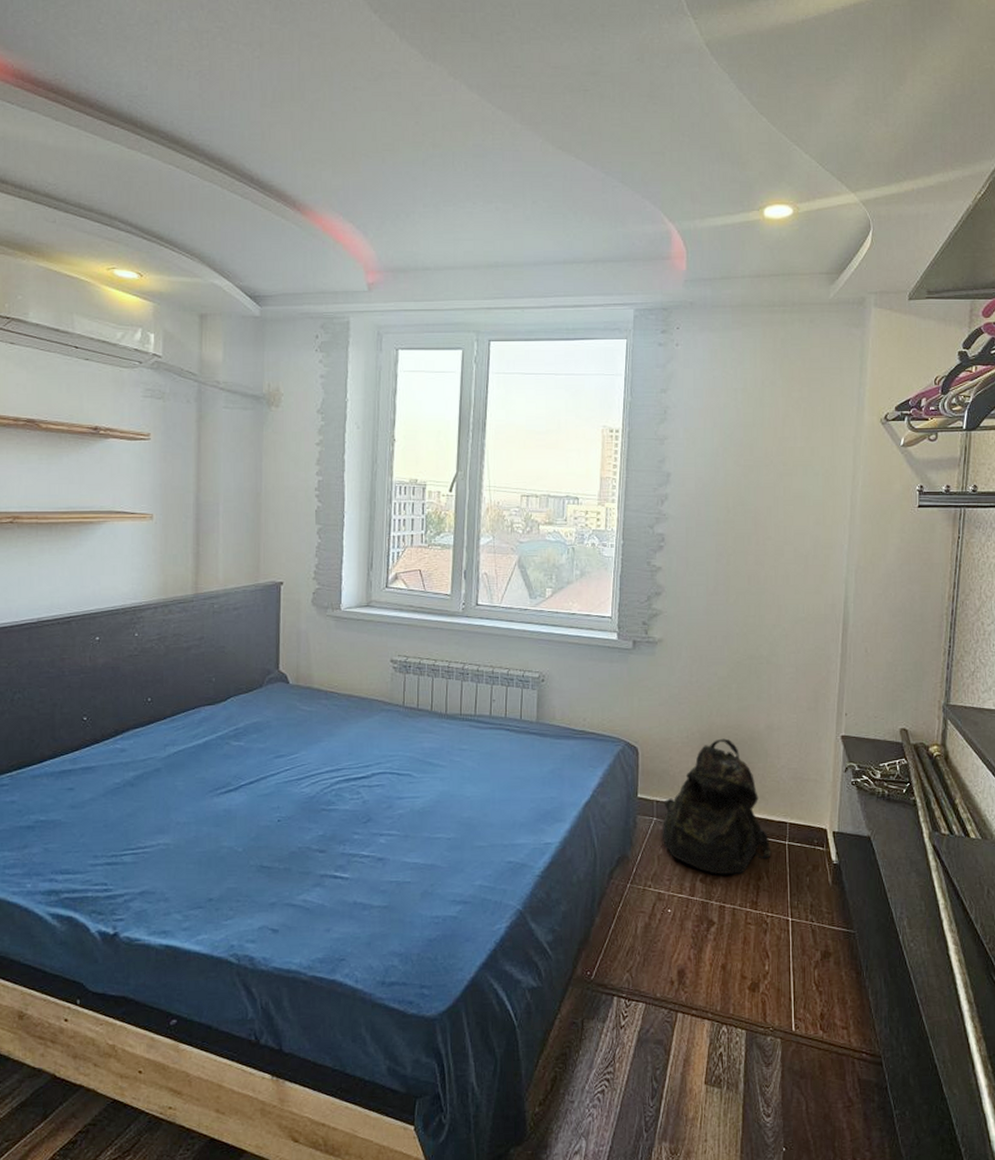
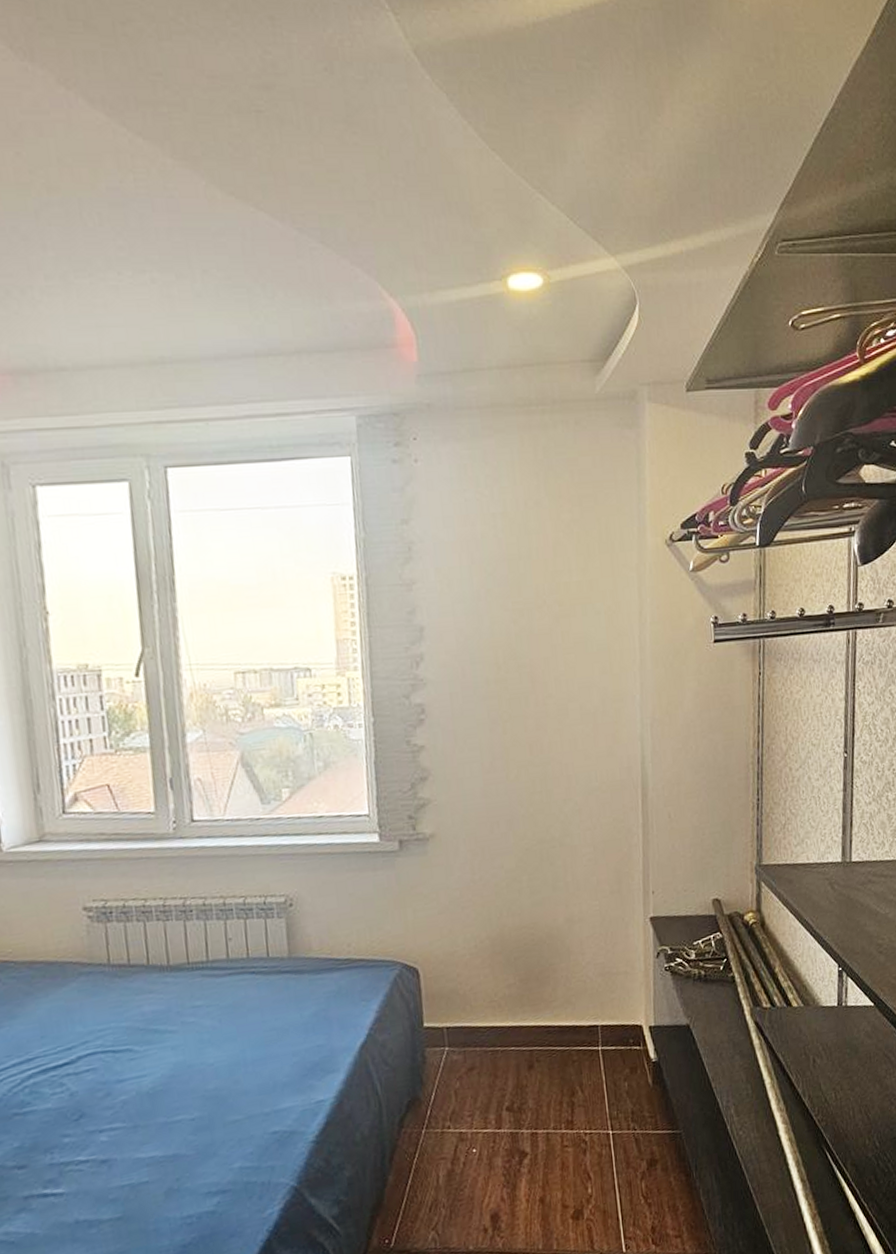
backpack: present [661,738,772,875] -> none [455,941,584,1099]

